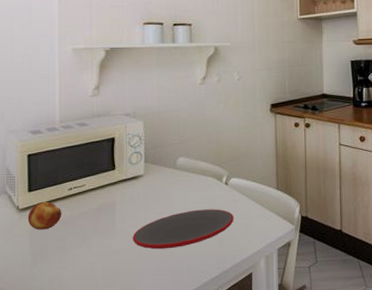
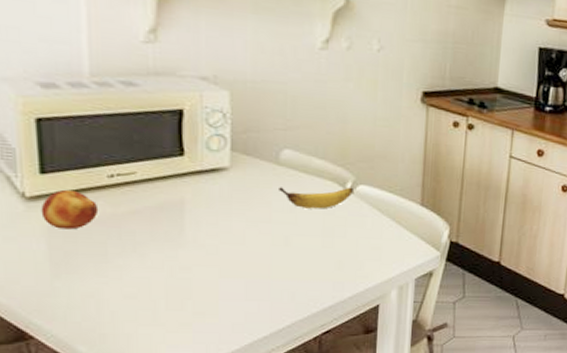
plate: present [132,209,234,250] -> none [210,221,359,269]
banana: none [177,180,228,200] -> present [279,187,353,209]

